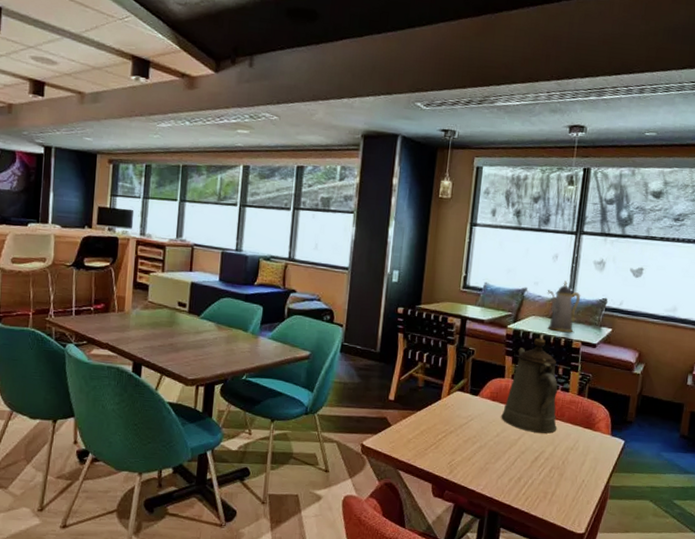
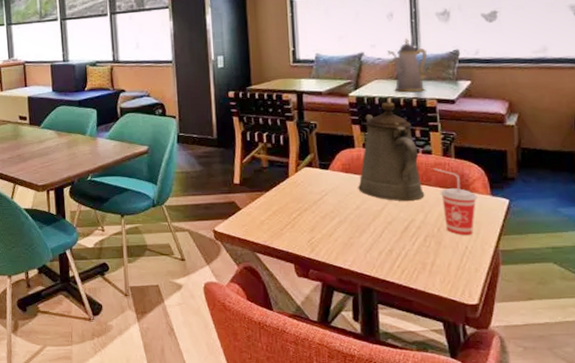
beverage cup: none [568,405,600,470] -> present [433,168,477,235]

